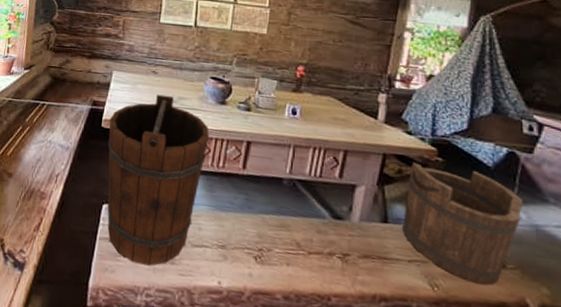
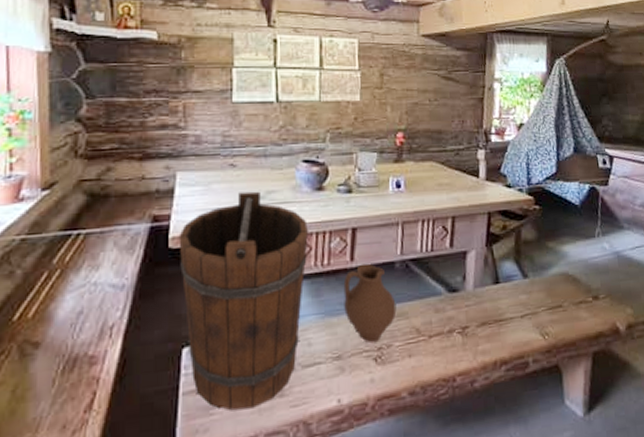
jug: none [232,173,280,244] -> present [343,263,397,344]
wooden bucket: present [402,162,524,286] -> none [512,211,606,321]

